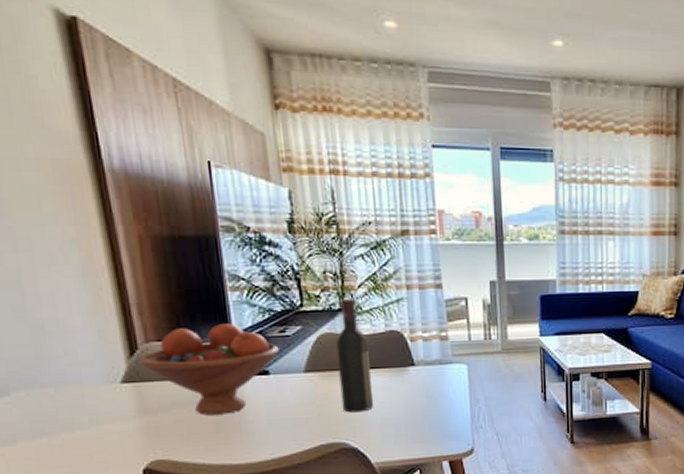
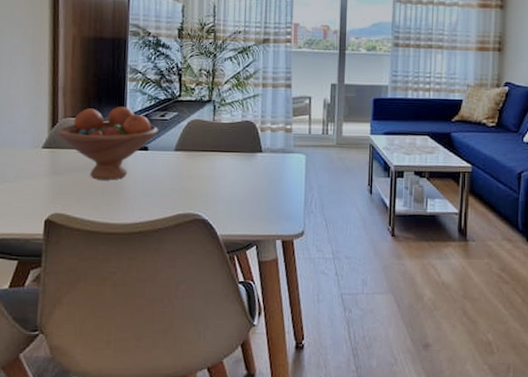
wine bottle: present [336,298,374,413] -> none [200,92,227,189]

